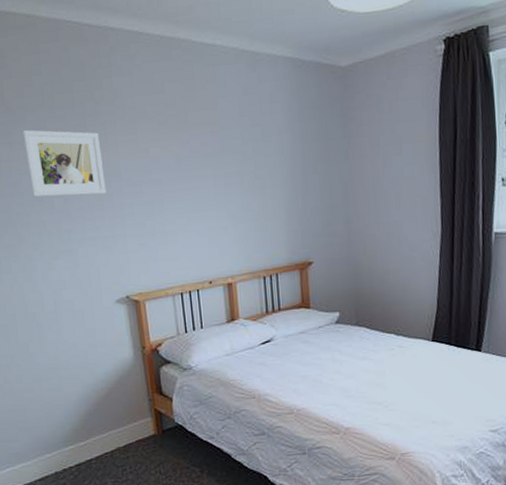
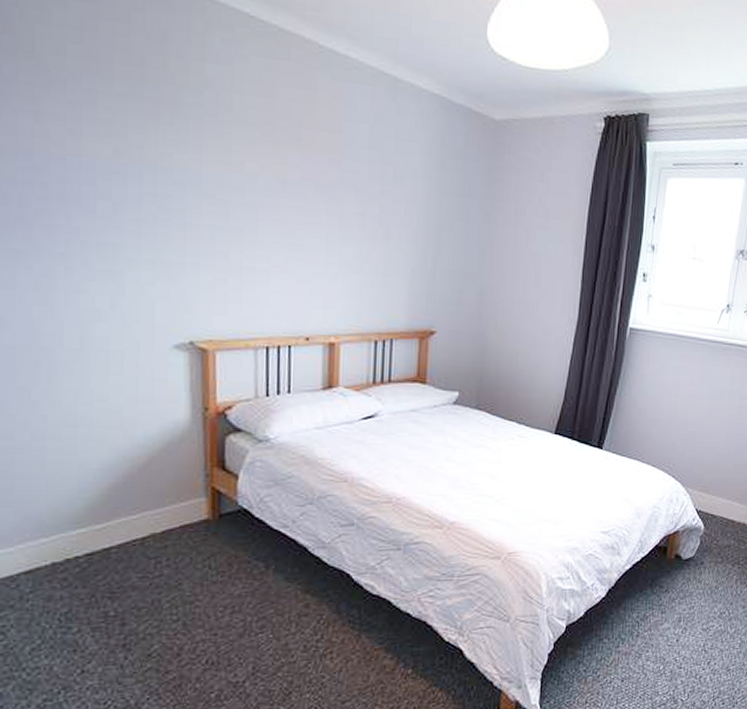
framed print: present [22,129,107,197] -> none [58,99,178,208]

